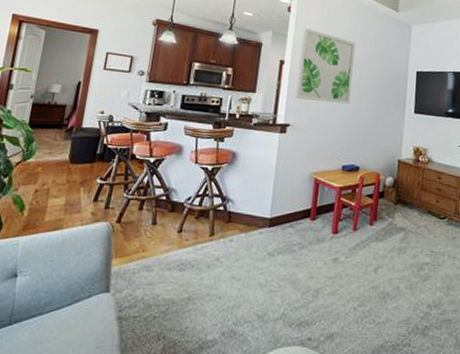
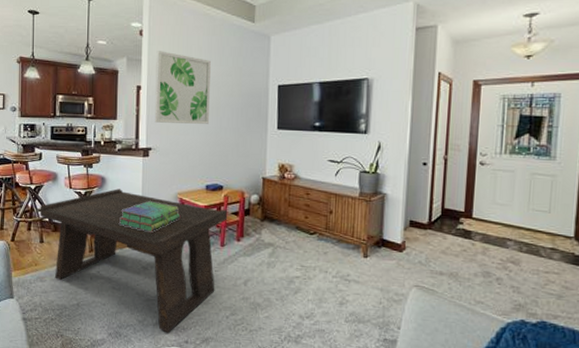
coffee table: none [156,165,363,330] -> present [39,189,228,333]
stack of books: none [247,180,313,215] -> present [119,201,180,232]

